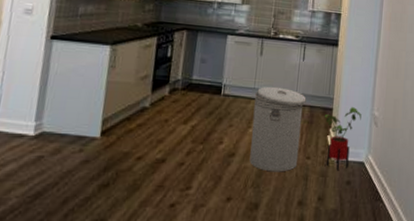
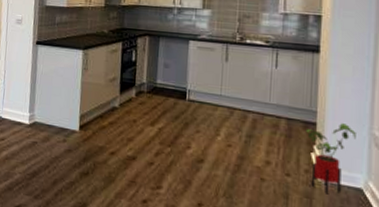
can: present [249,86,306,172] -> none [220,94,282,186]

